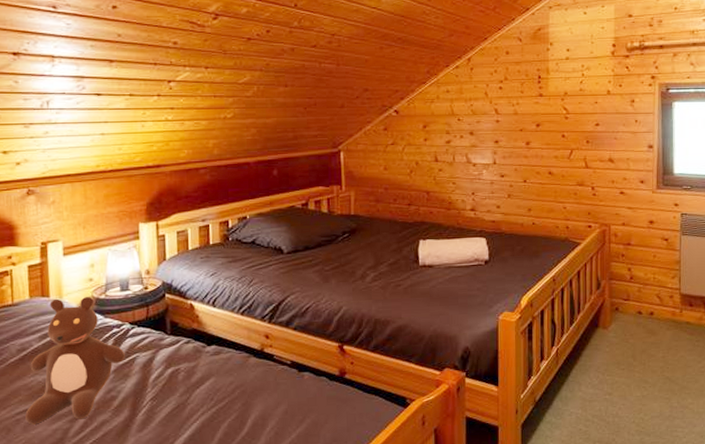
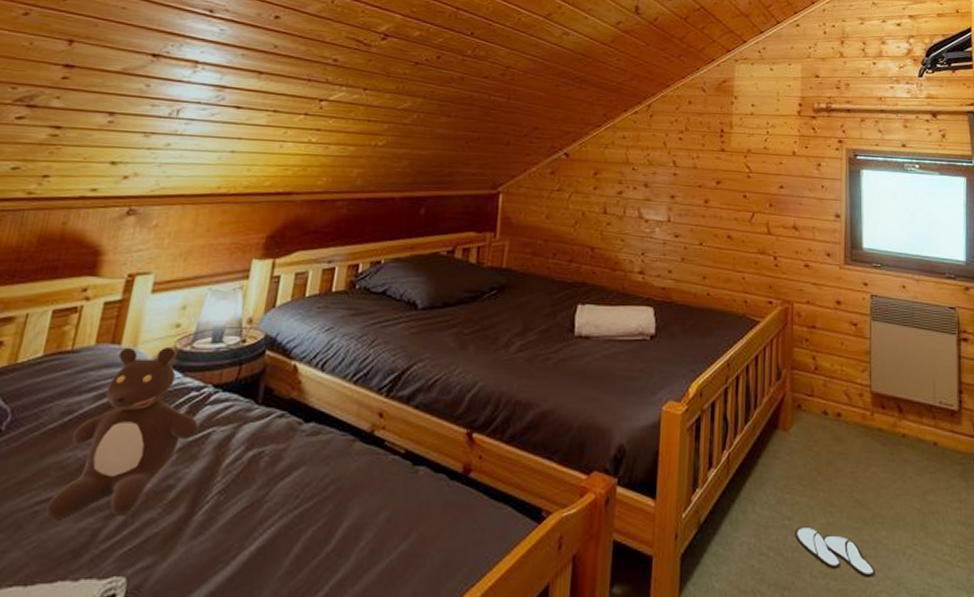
slippers: none [615,399,683,433] -> present [796,526,876,578]

